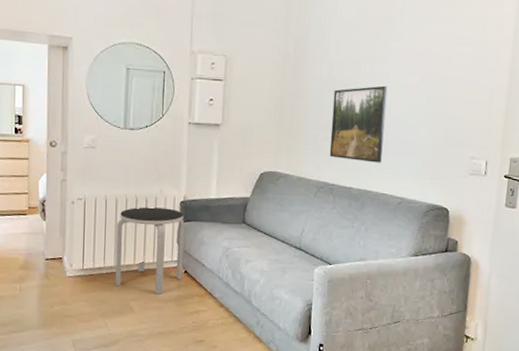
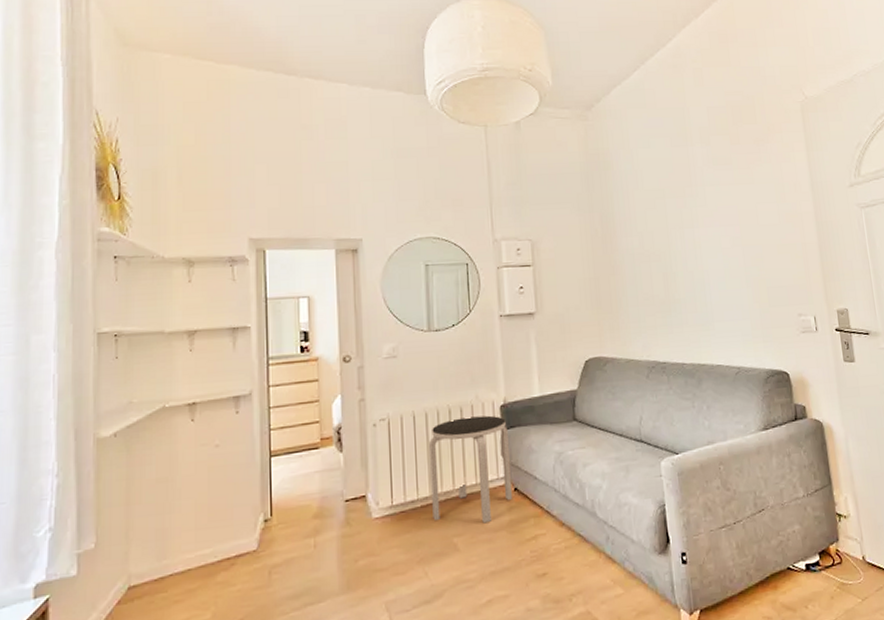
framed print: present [329,85,388,163] -> none [648,252,710,334]

